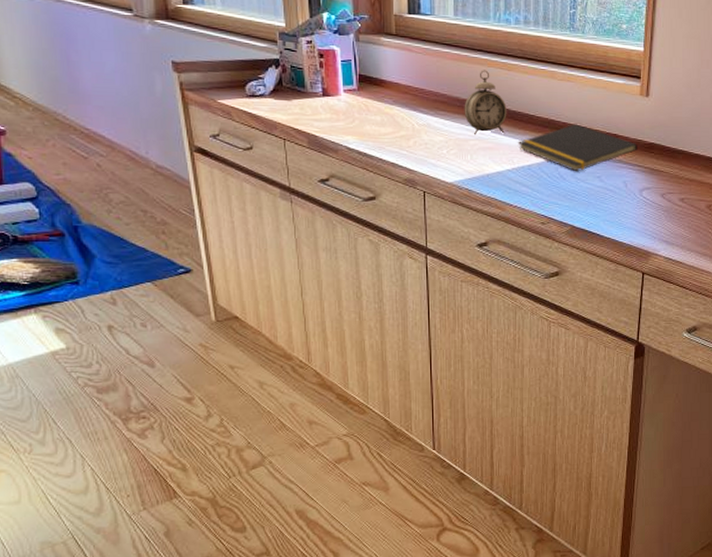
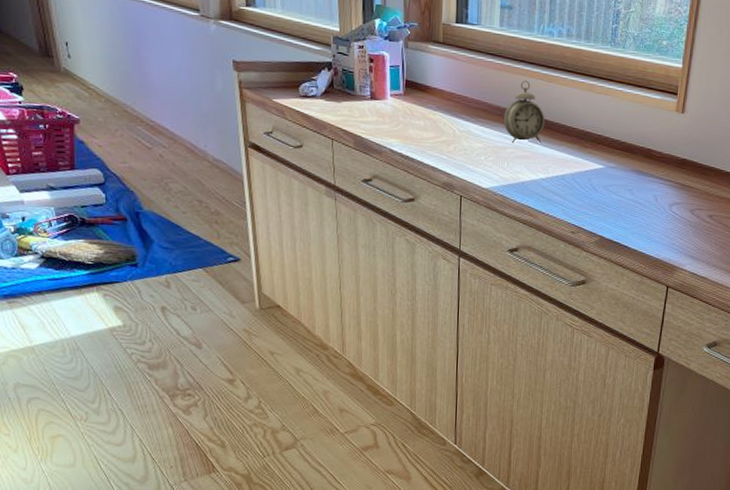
notepad: present [517,124,638,172] -> none [553,137,670,184]

